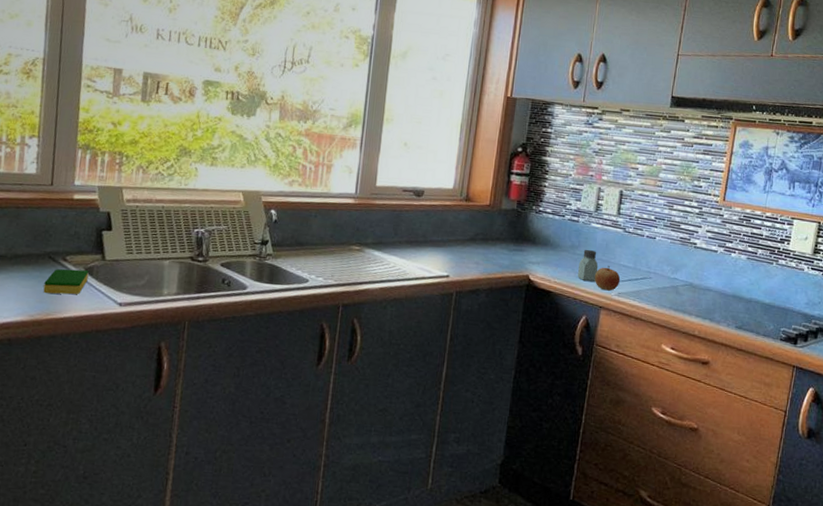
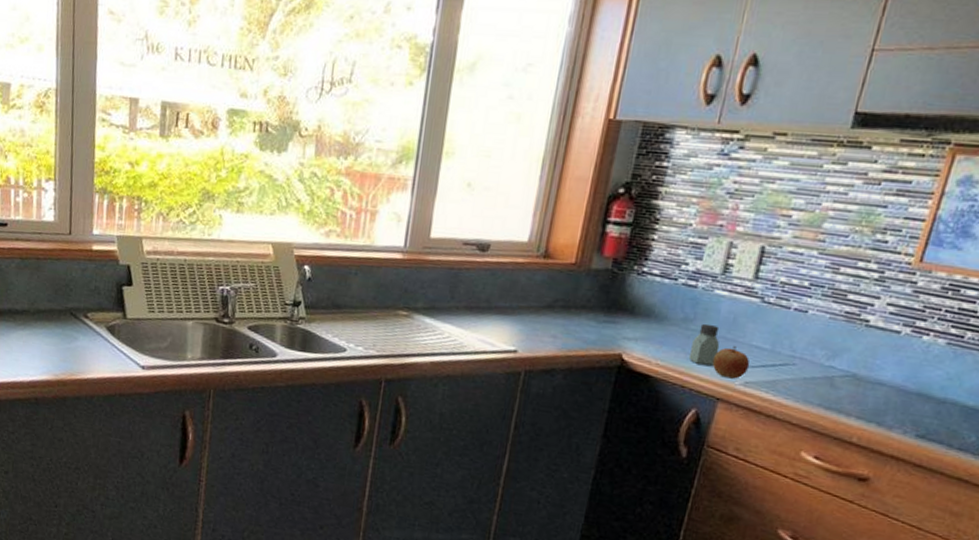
dish sponge: present [43,268,89,295] -> none [66,326,111,355]

